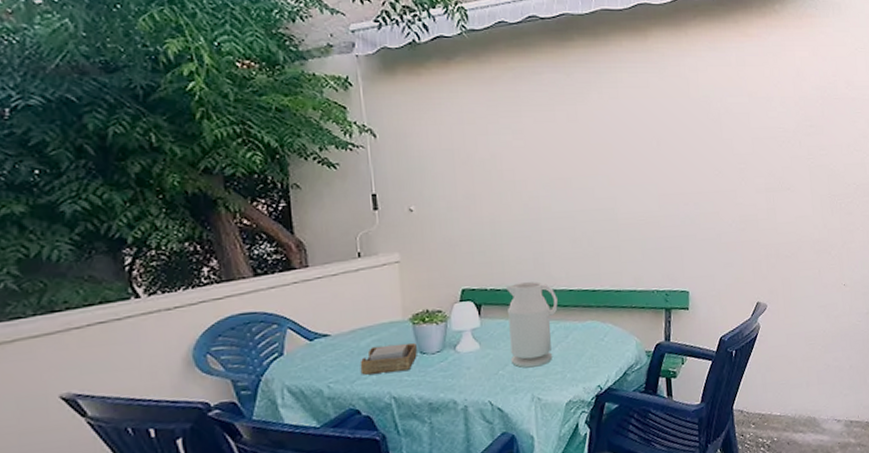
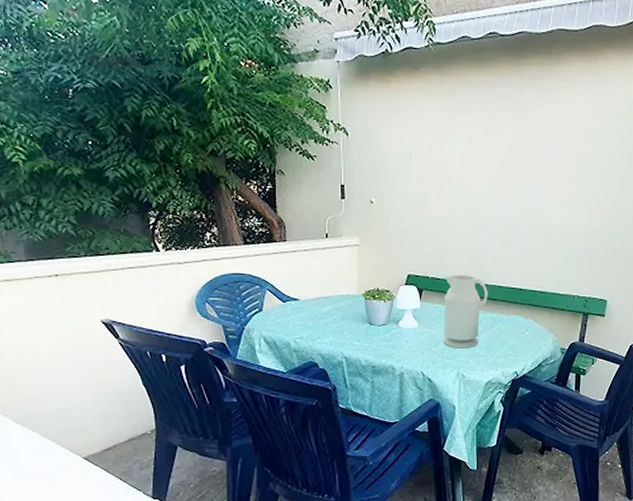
napkin holder: present [360,342,417,375] -> none [320,313,367,337]

